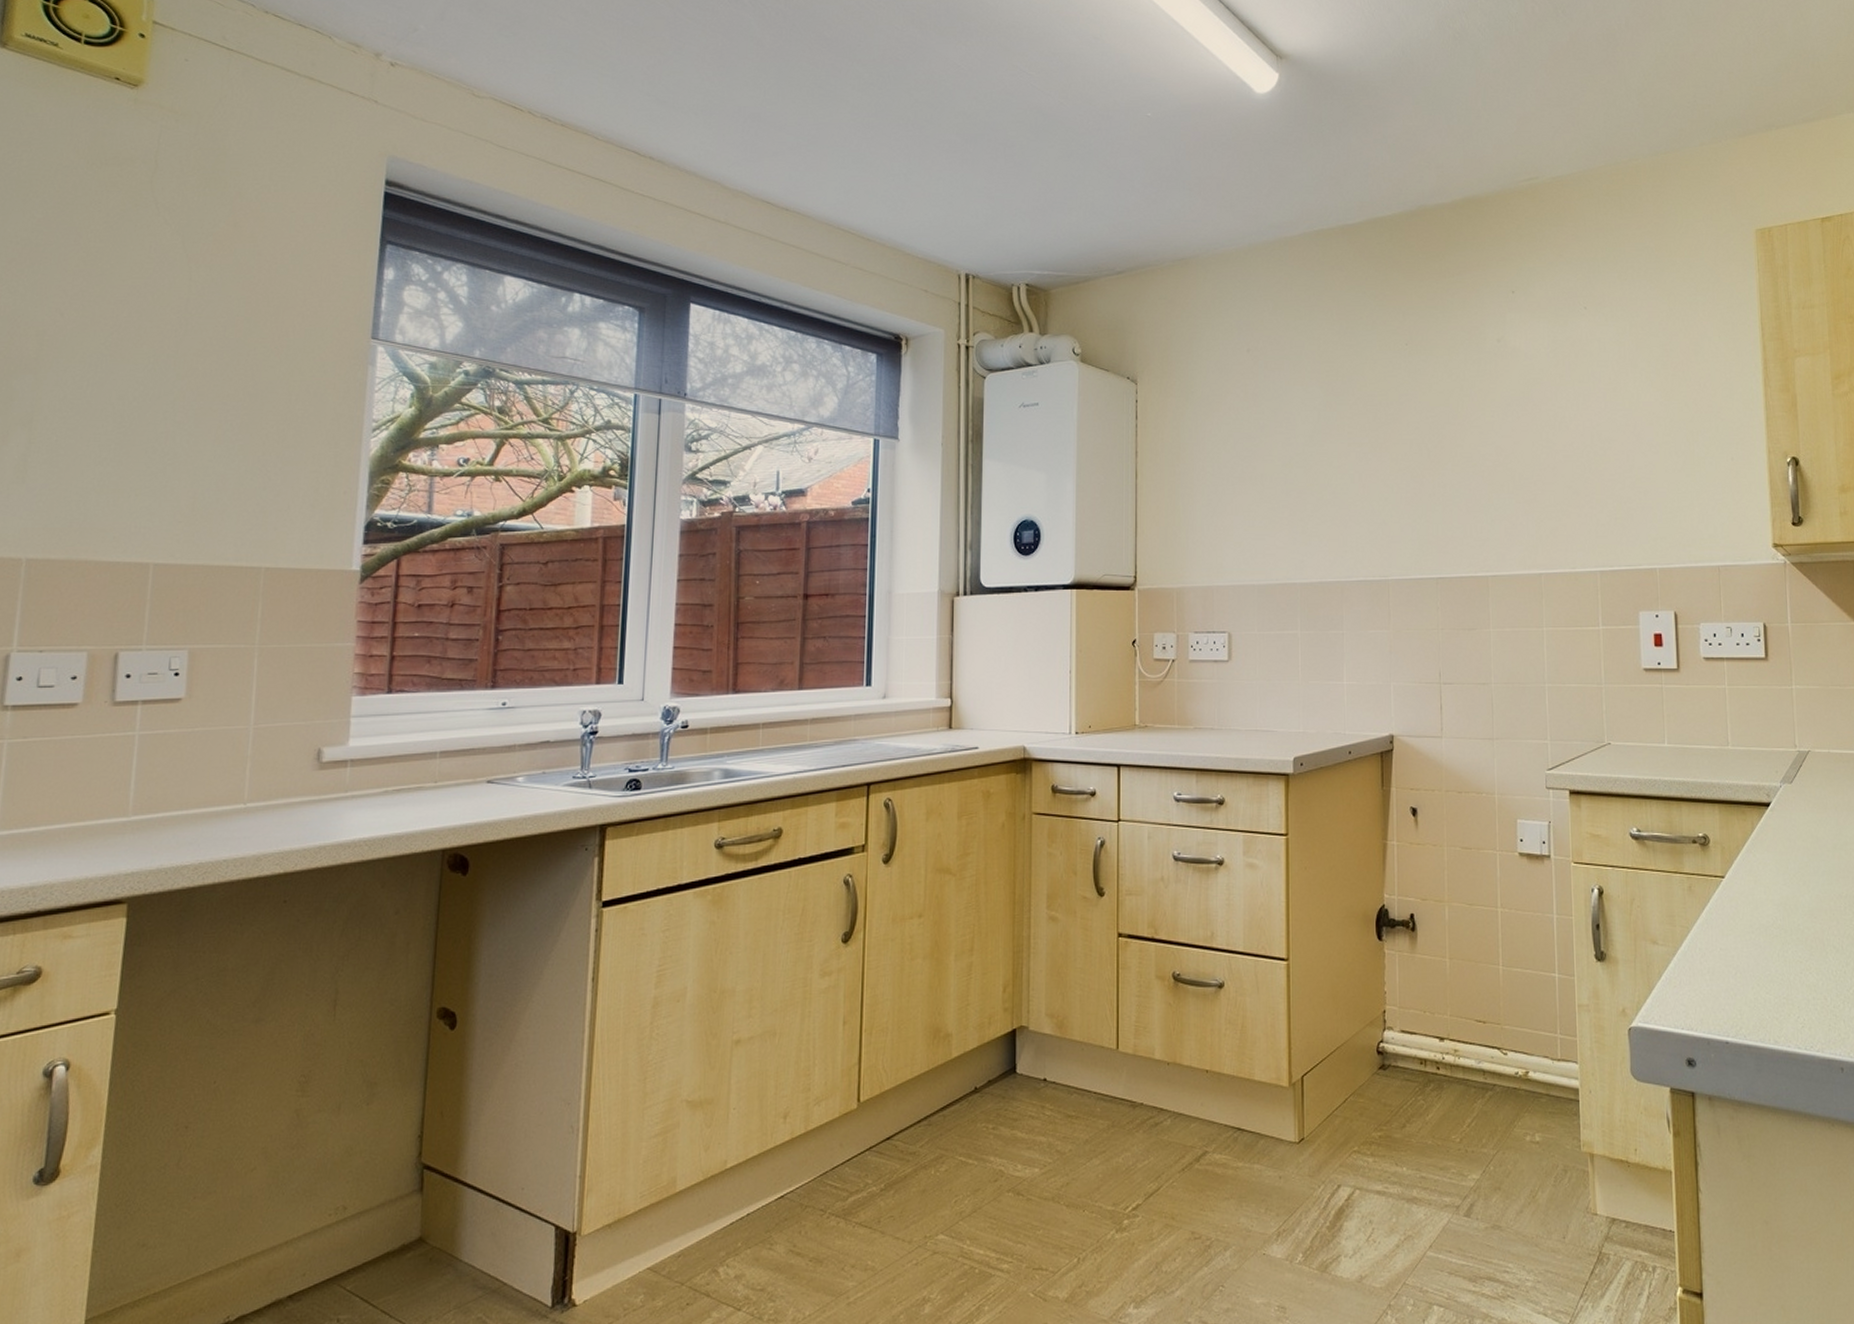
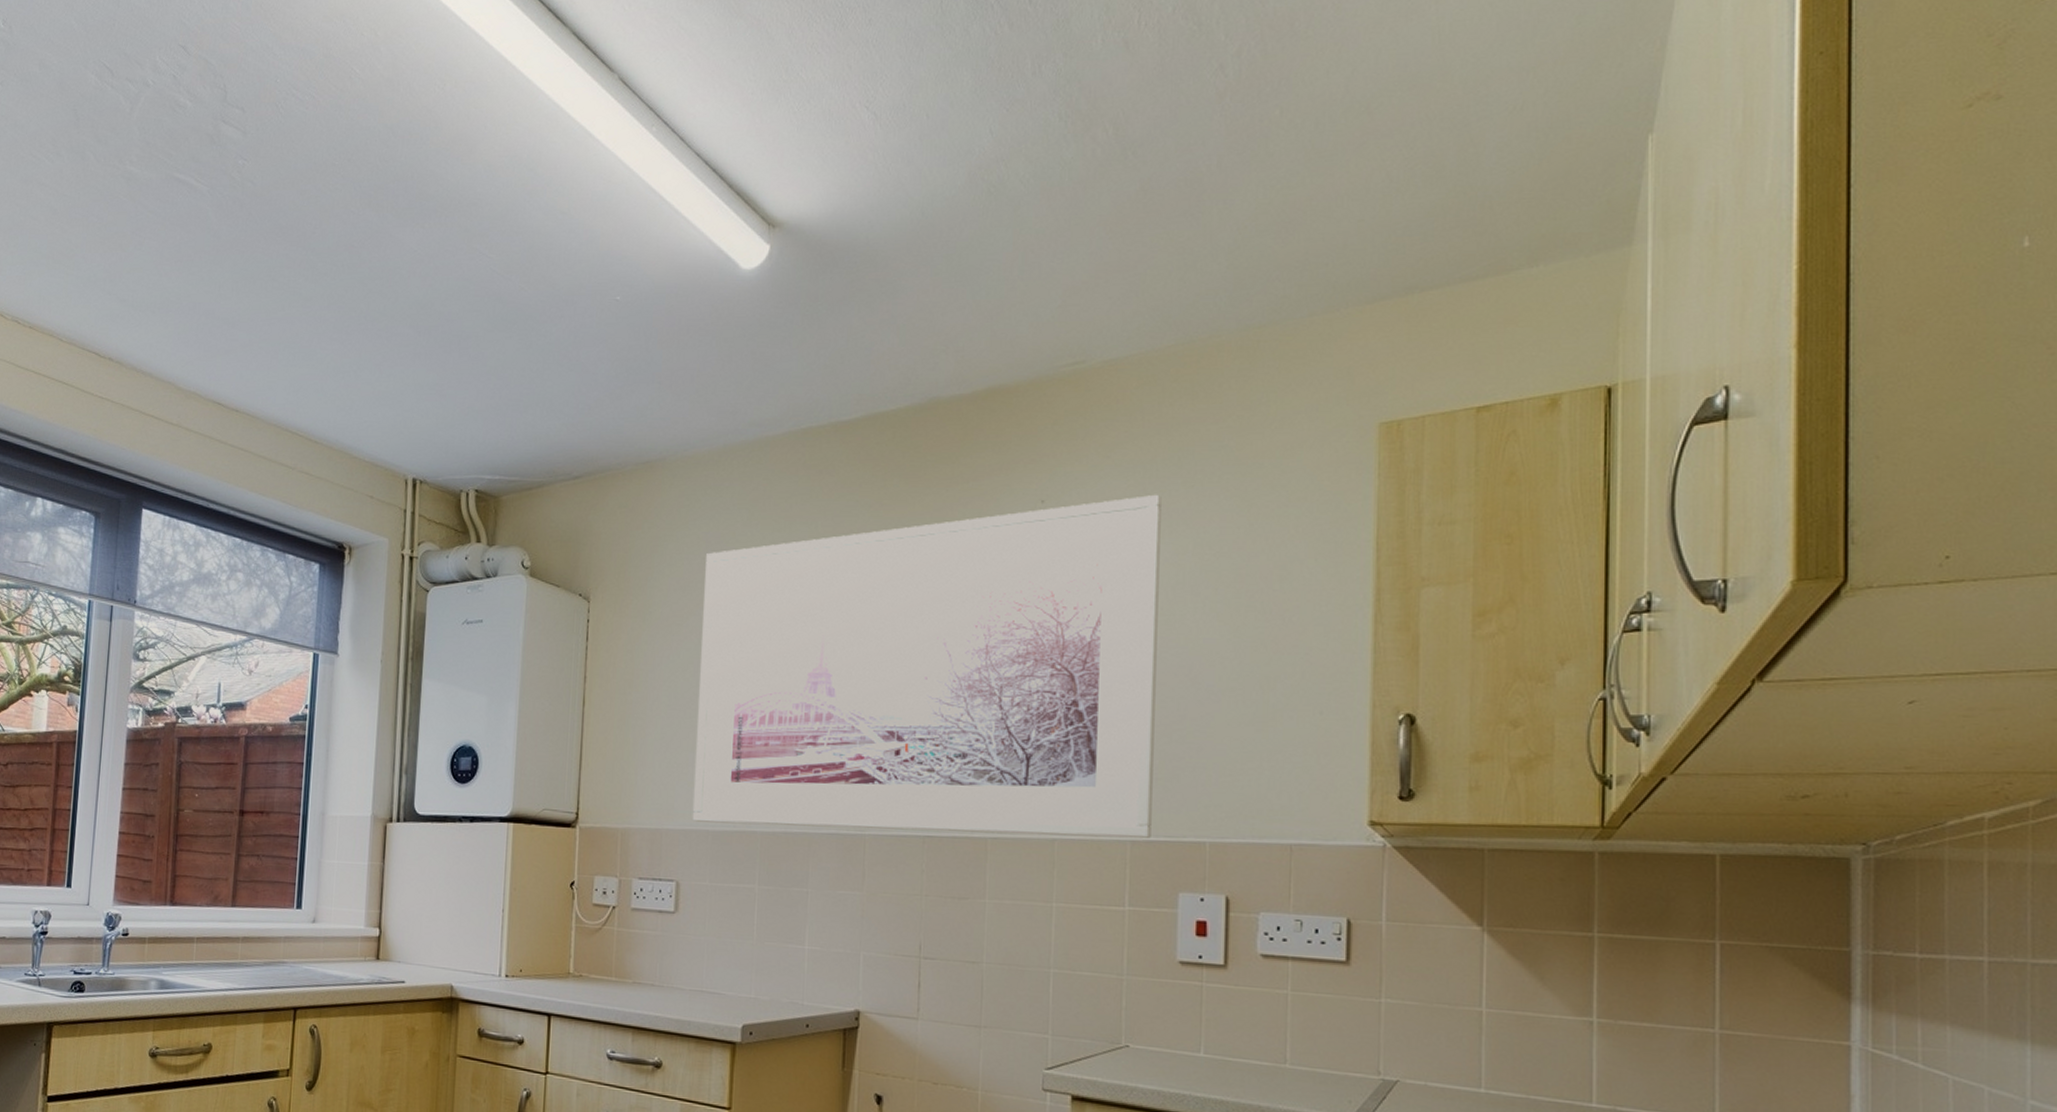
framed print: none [1239,285,1615,577] -> present [692,494,1162,839]

